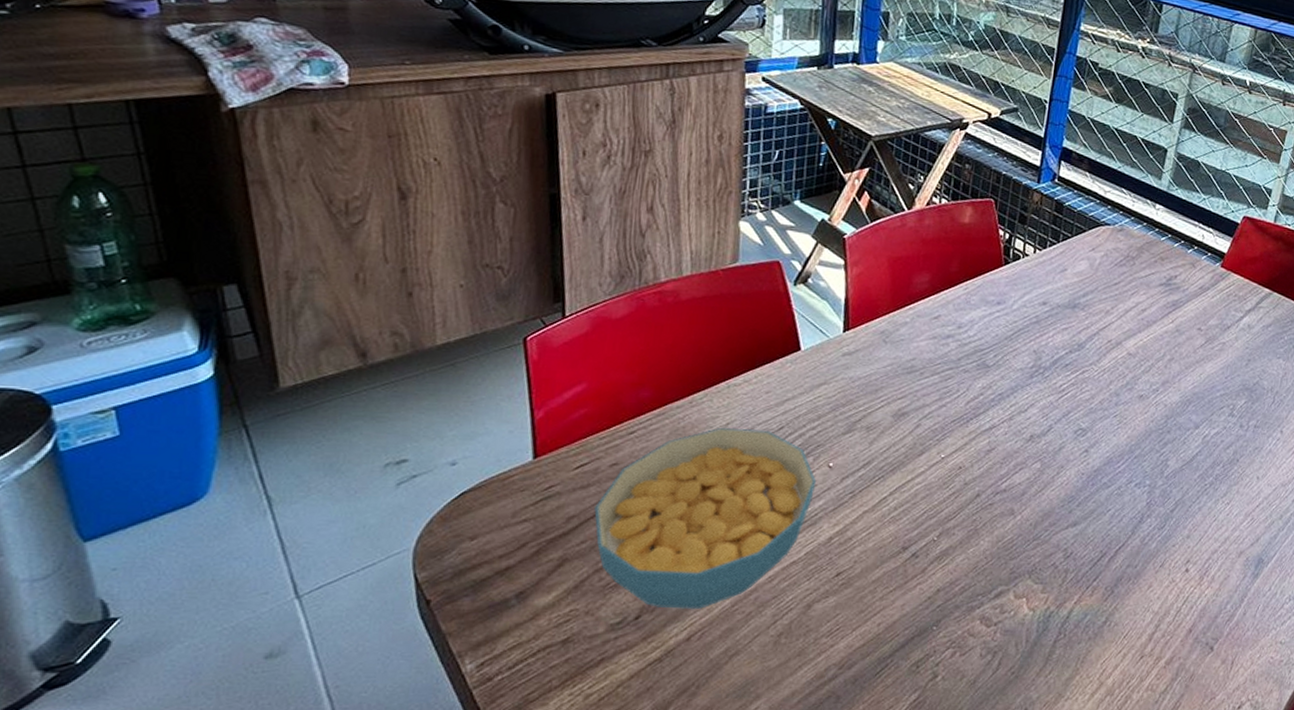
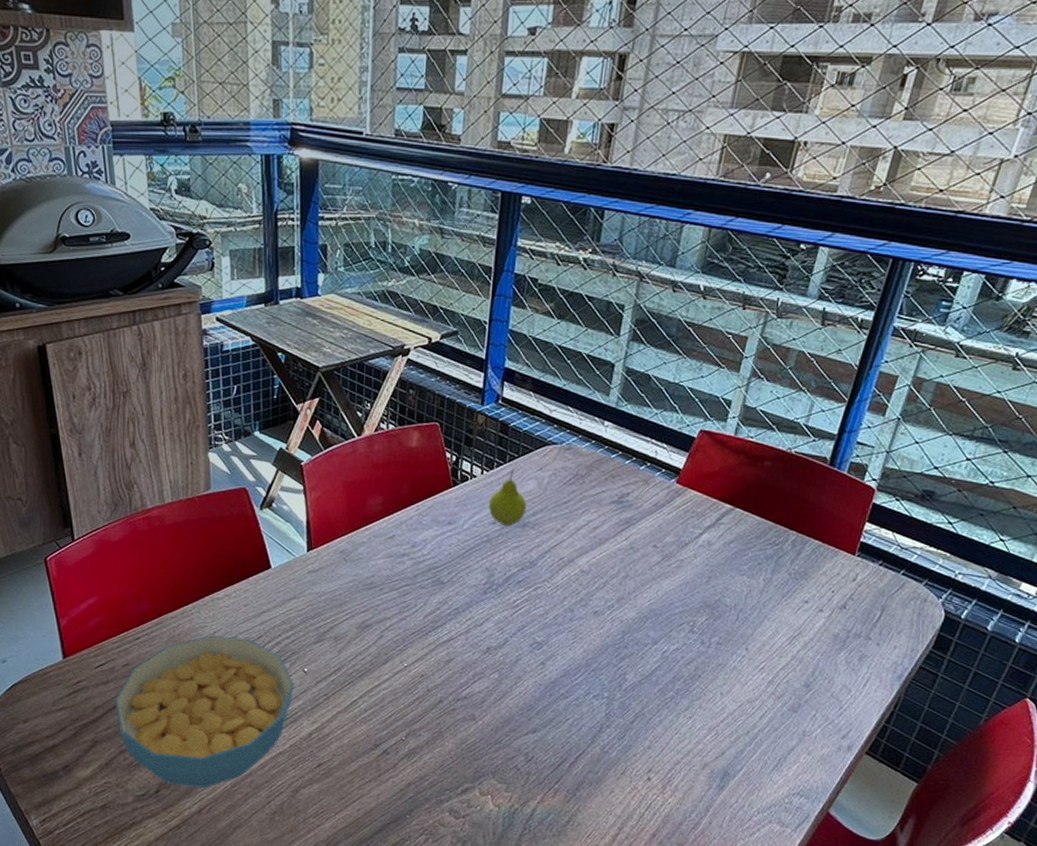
fruit: none [1039,248,1078,308] -> present [488,469,527,527]

